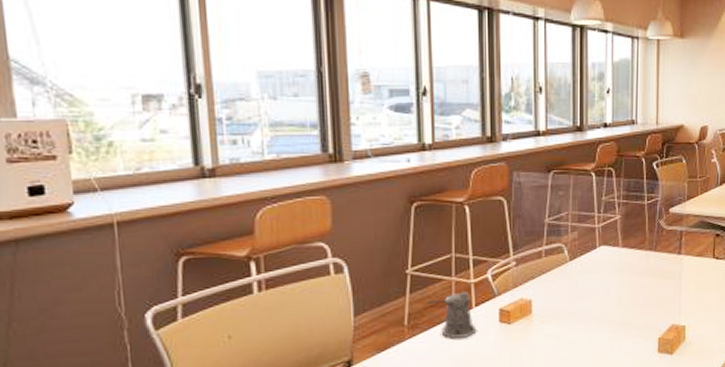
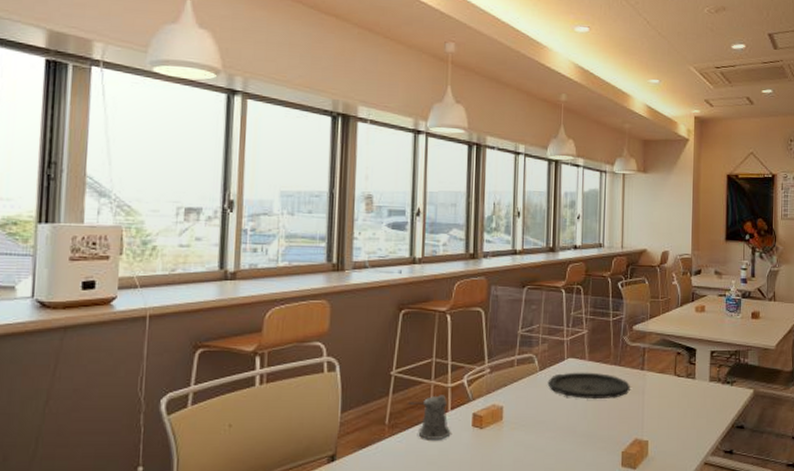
plate: none [578,259,666,288] -> present [547,372,630,400]

